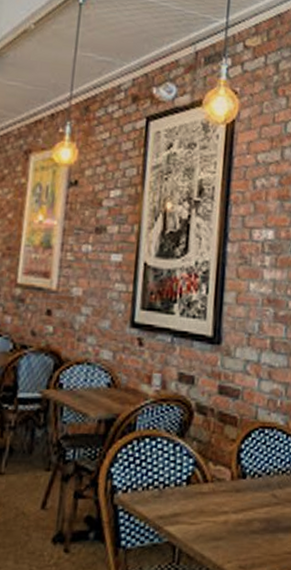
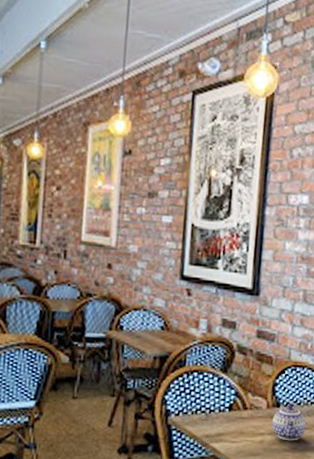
teapot: none [237,475,277,520] -> present [272,404,306,441]

